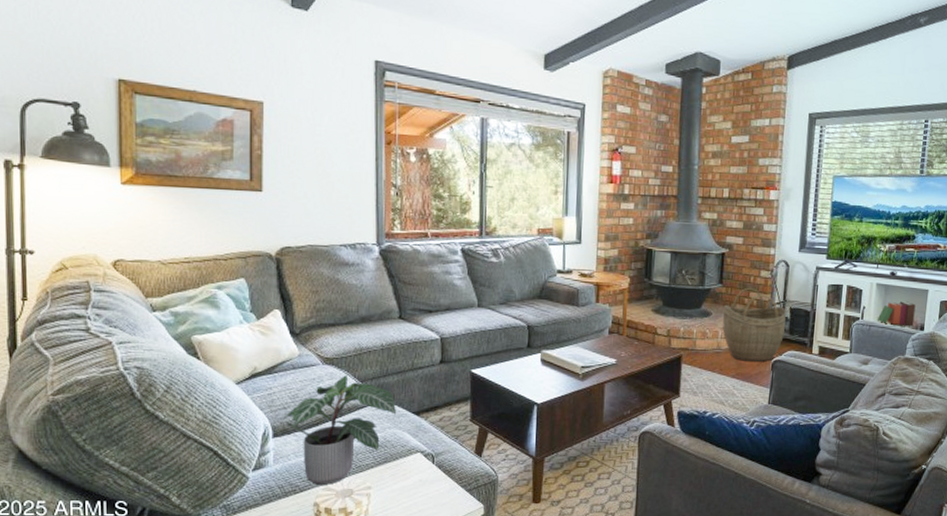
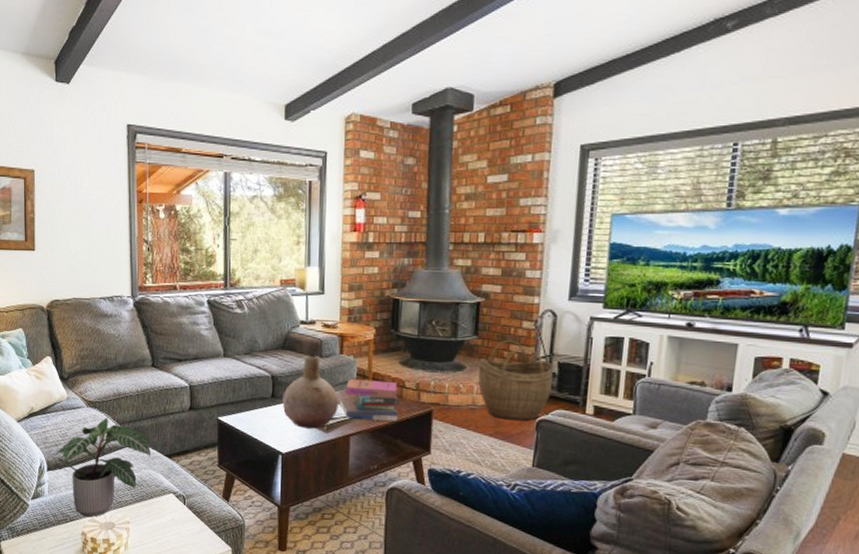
vase: none [538,303,594,378] -> present [282,354,339,429]
books: none [595,327,652,367] -> present [340,379,400,421]
books: present [877,301,916,326] -> none [668,357,721,385]

